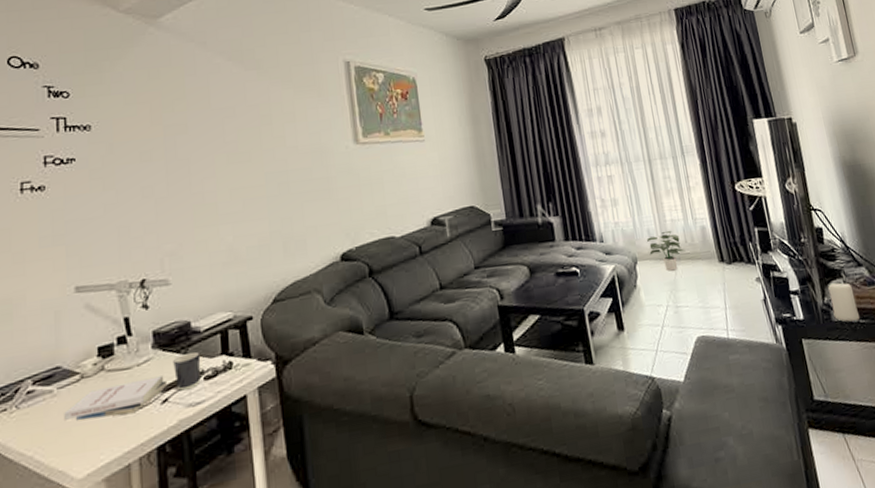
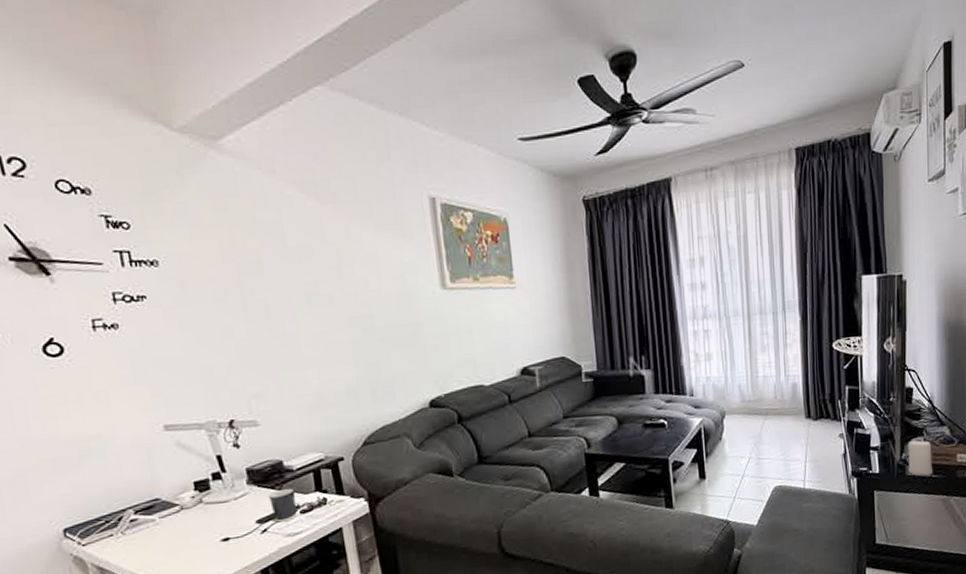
books: present [64,376,168,420] -> none [169,509,266,546]
potted plant: present [647,230,686,271] -> none [737,386,774,426]

